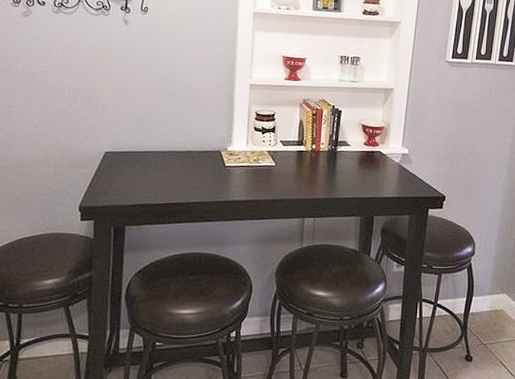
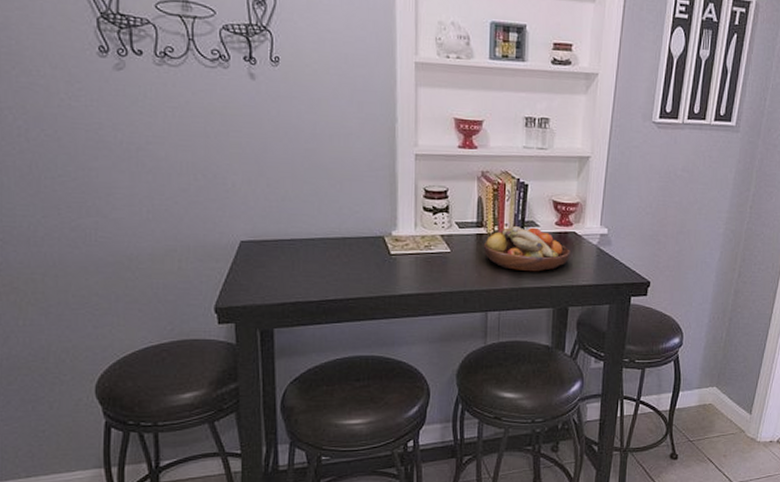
fruit bowl: none [302,145,376,185] -> present [483,226,571,272]

